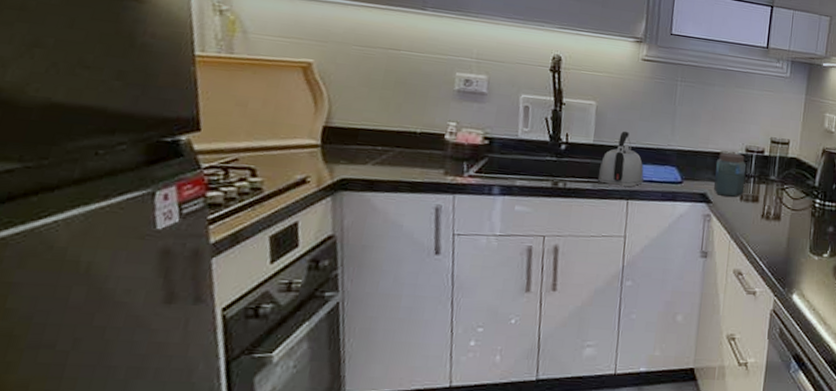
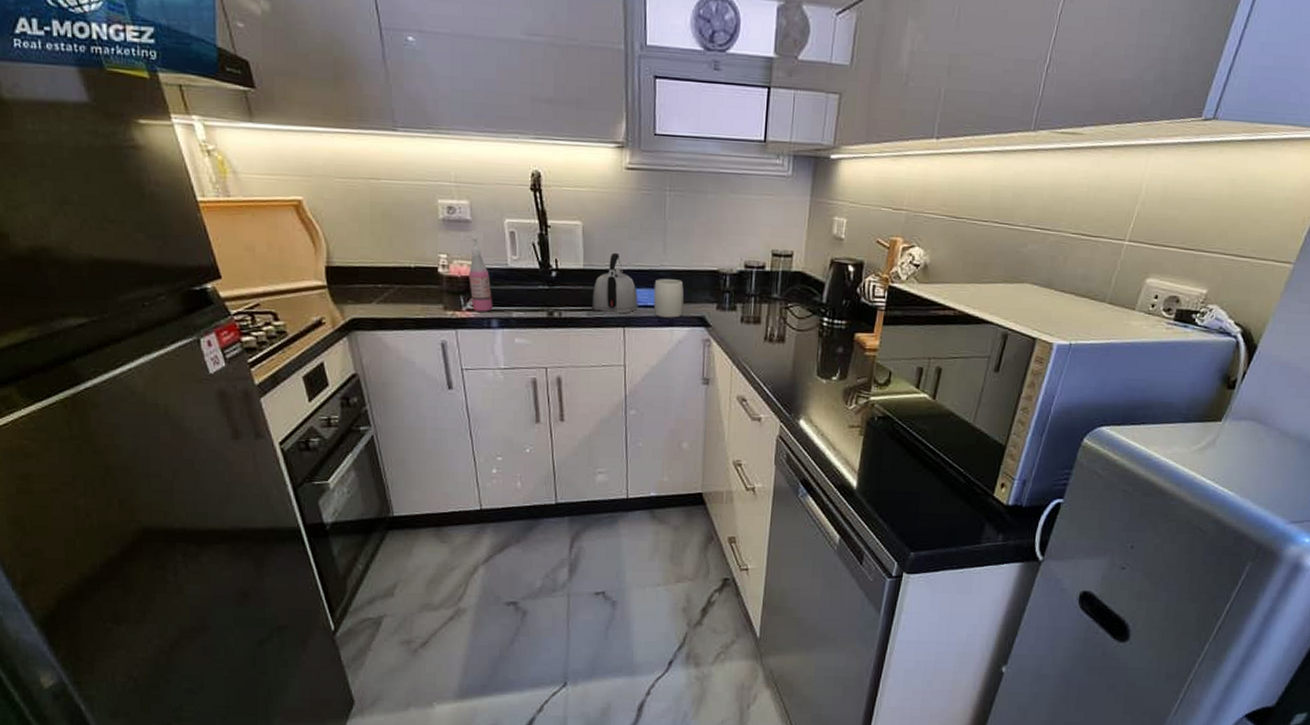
soap dispenser: none [475,108,498,179] -> present [463,236,493,312]
mug: none [658,157,689,194] -> present [653,279,685,318]
peanut butter: present [713,152,747,197] -> none [711,270,747,320]

